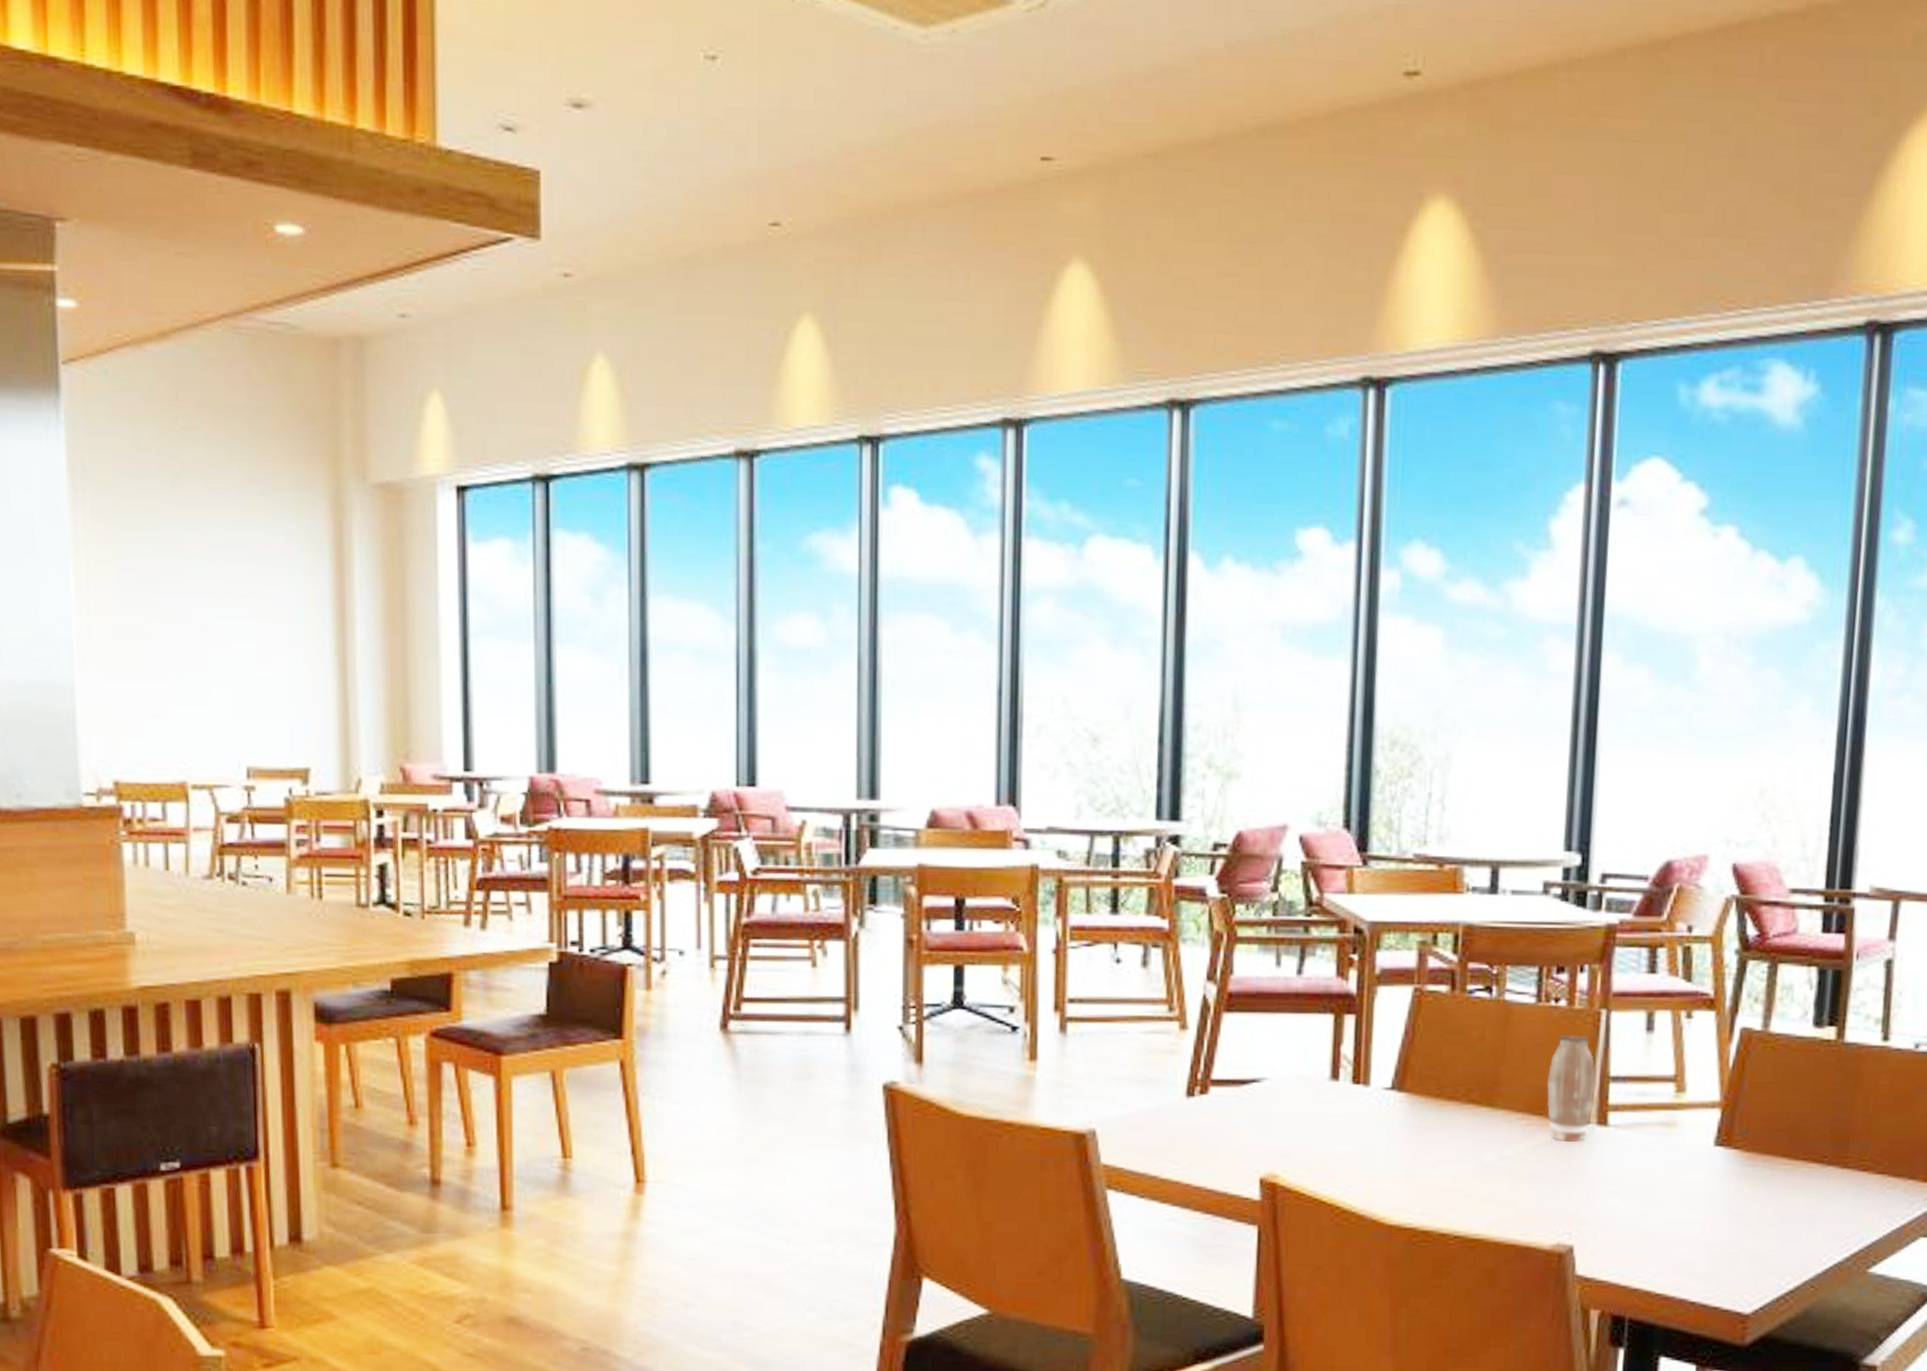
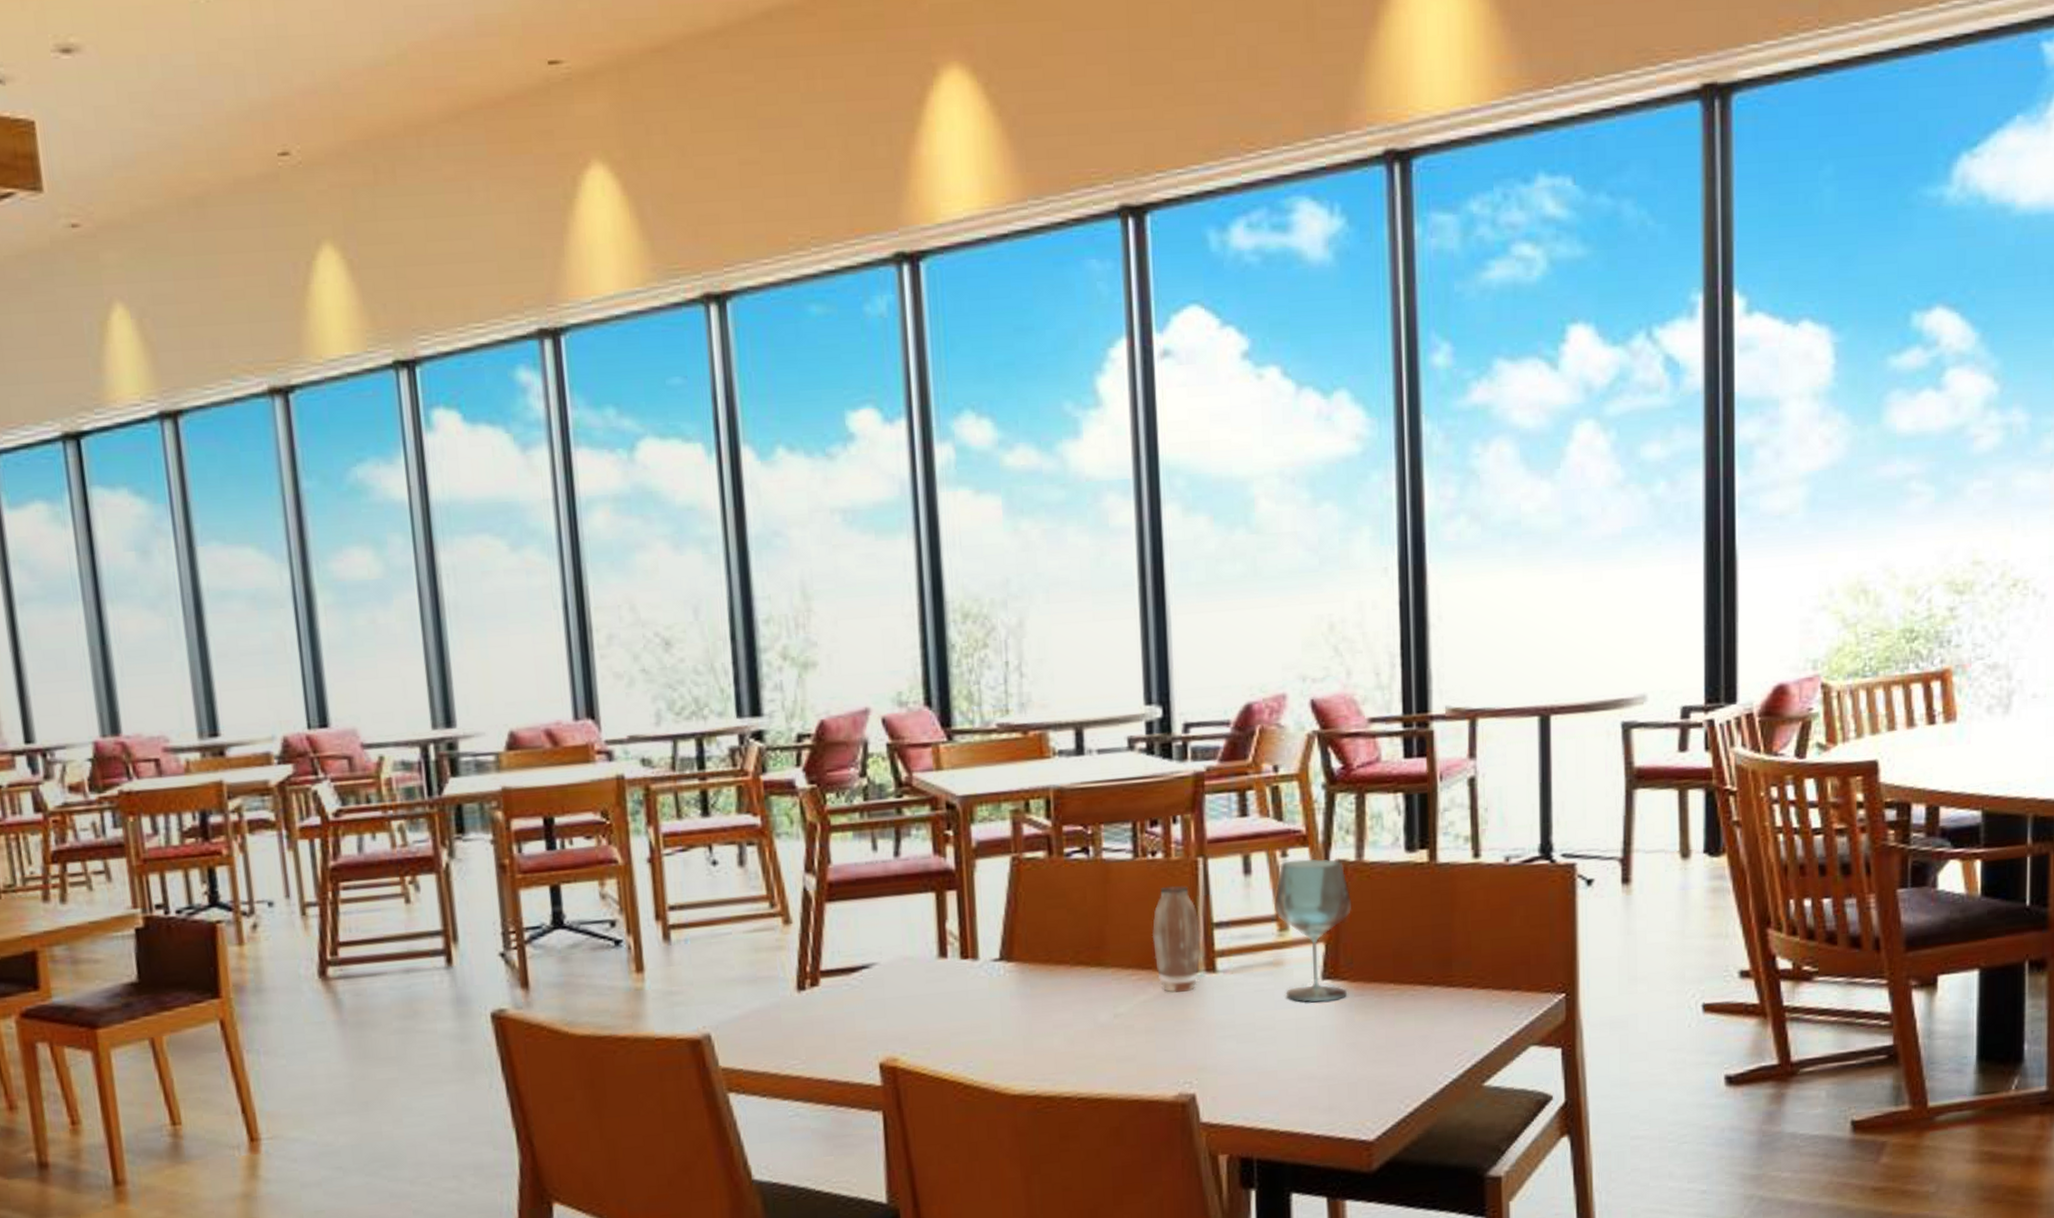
wine glass: none [1673,1022,1754,1168] -> present [1273,859,1352,1002]

